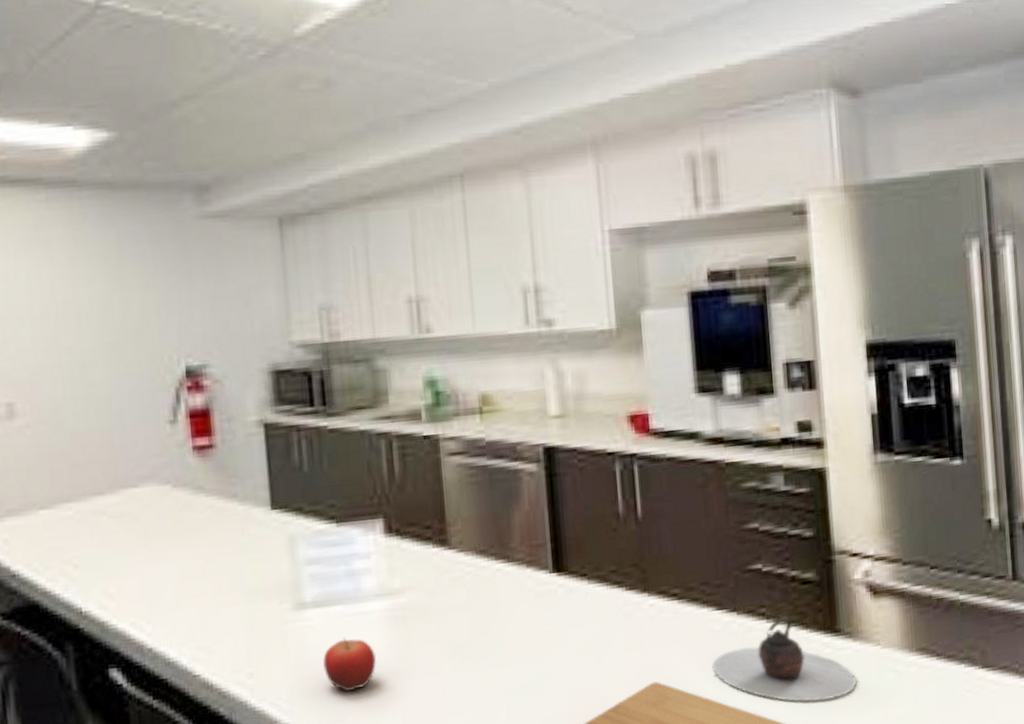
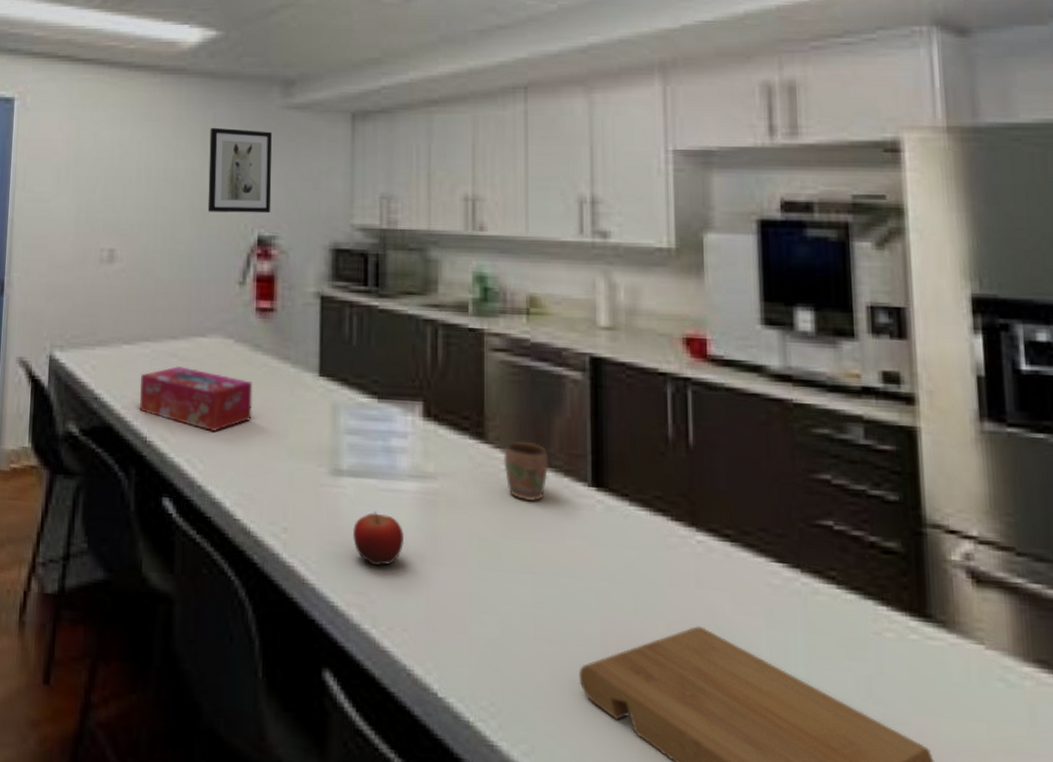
tissue box: none [66,523,201,588] -> present [140,366,253,431]
wall art: none [114,246,198,346] -> present [207,127,272,214]
mug: none [468,540,512,599] -> present [504,441,549,502]
teapot: present [712,616,857,702] -> none [768,585,951,696]

